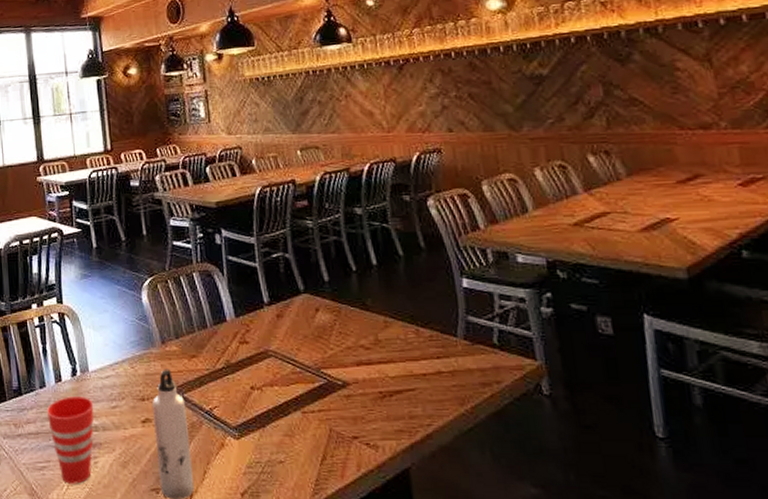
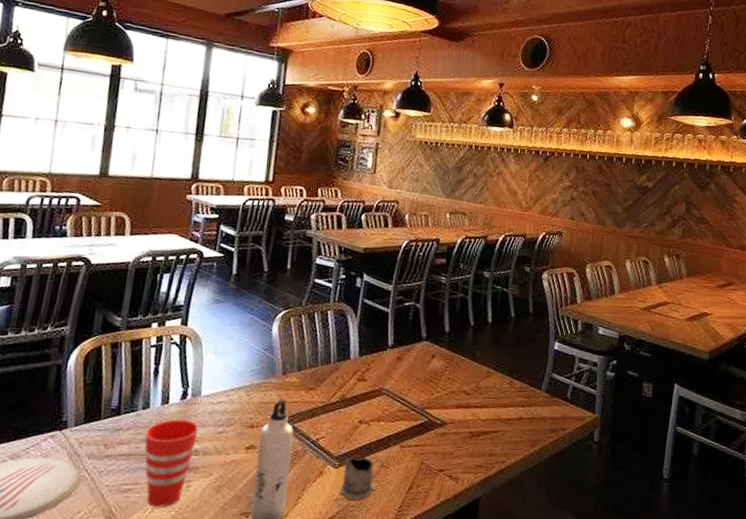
tea glass holder: none [244,426,288,473] -> present [340,457,384,500]

